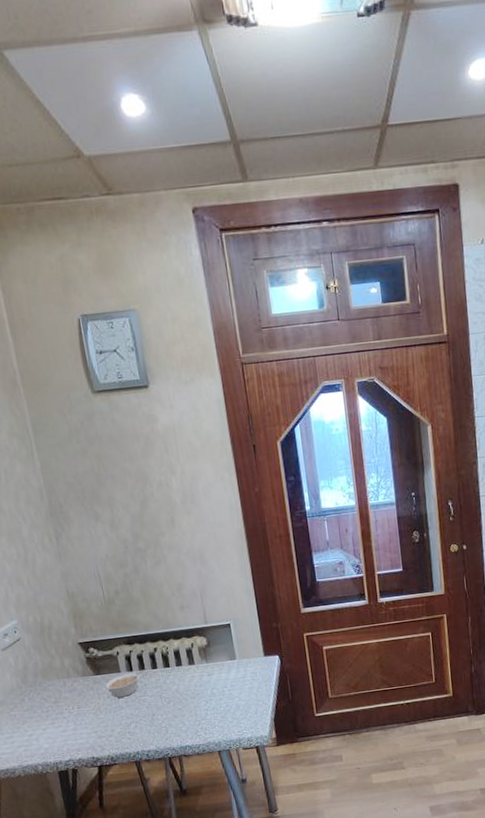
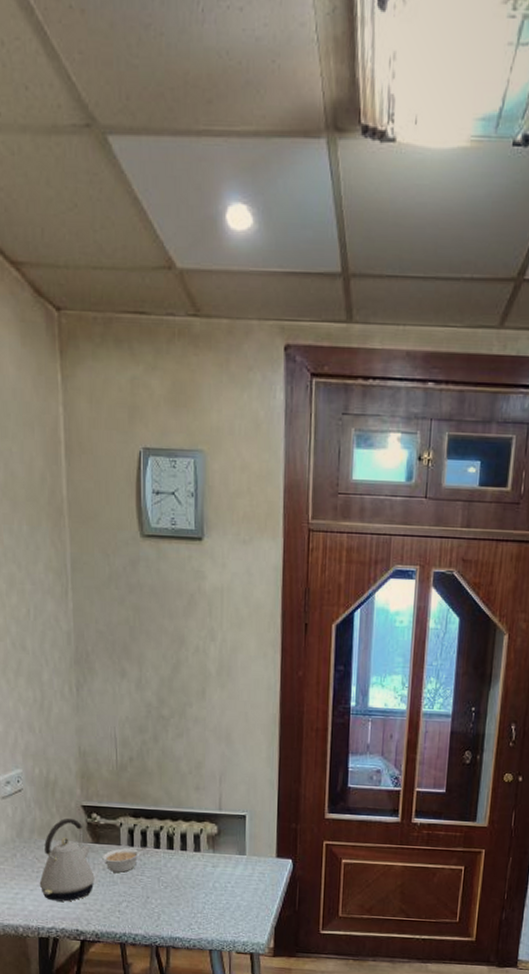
kettle: none [49,656,102,736] -> present [39,818,95,902]

